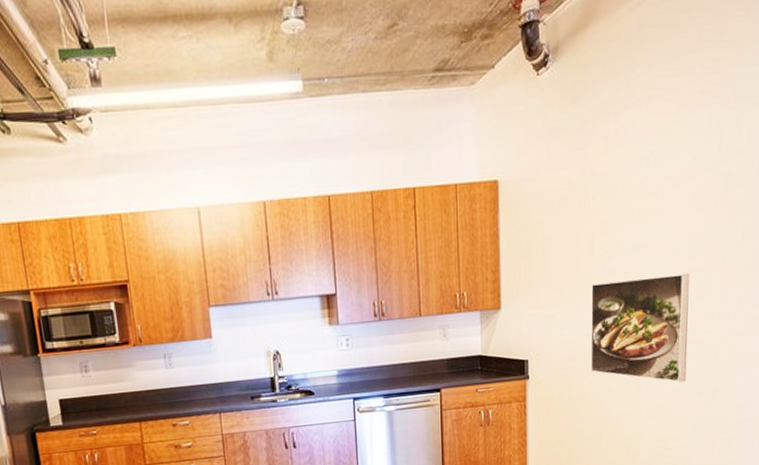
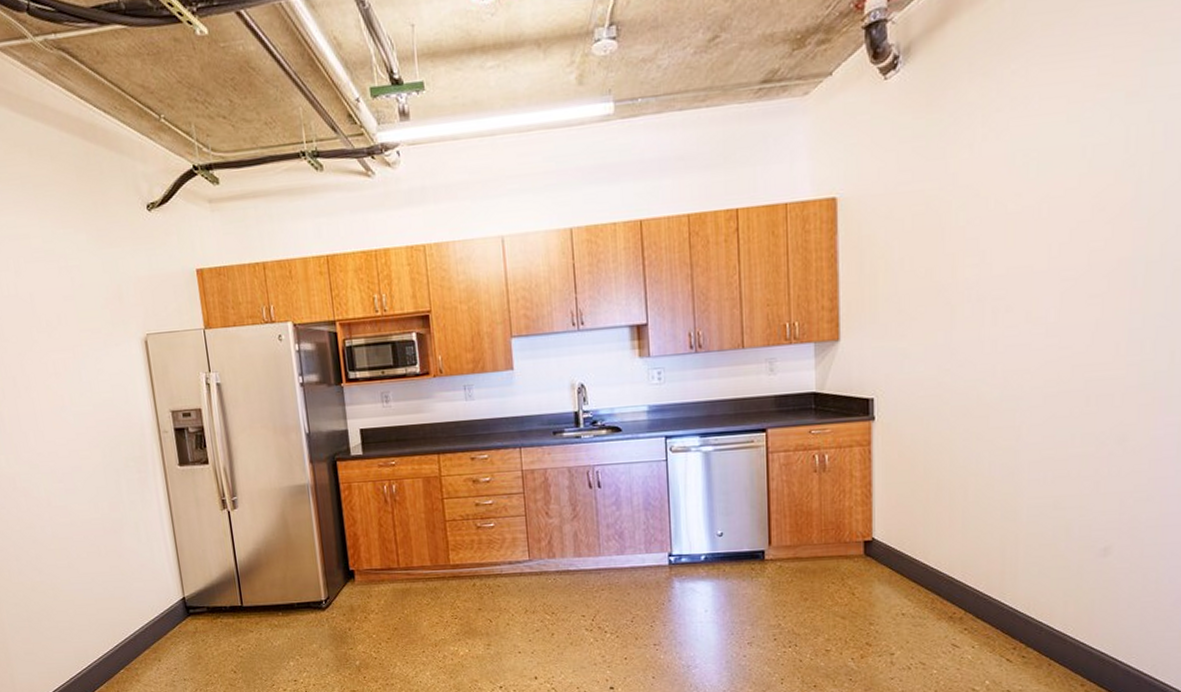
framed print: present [590,273,690,383] -> none [953,298,1086,429]

